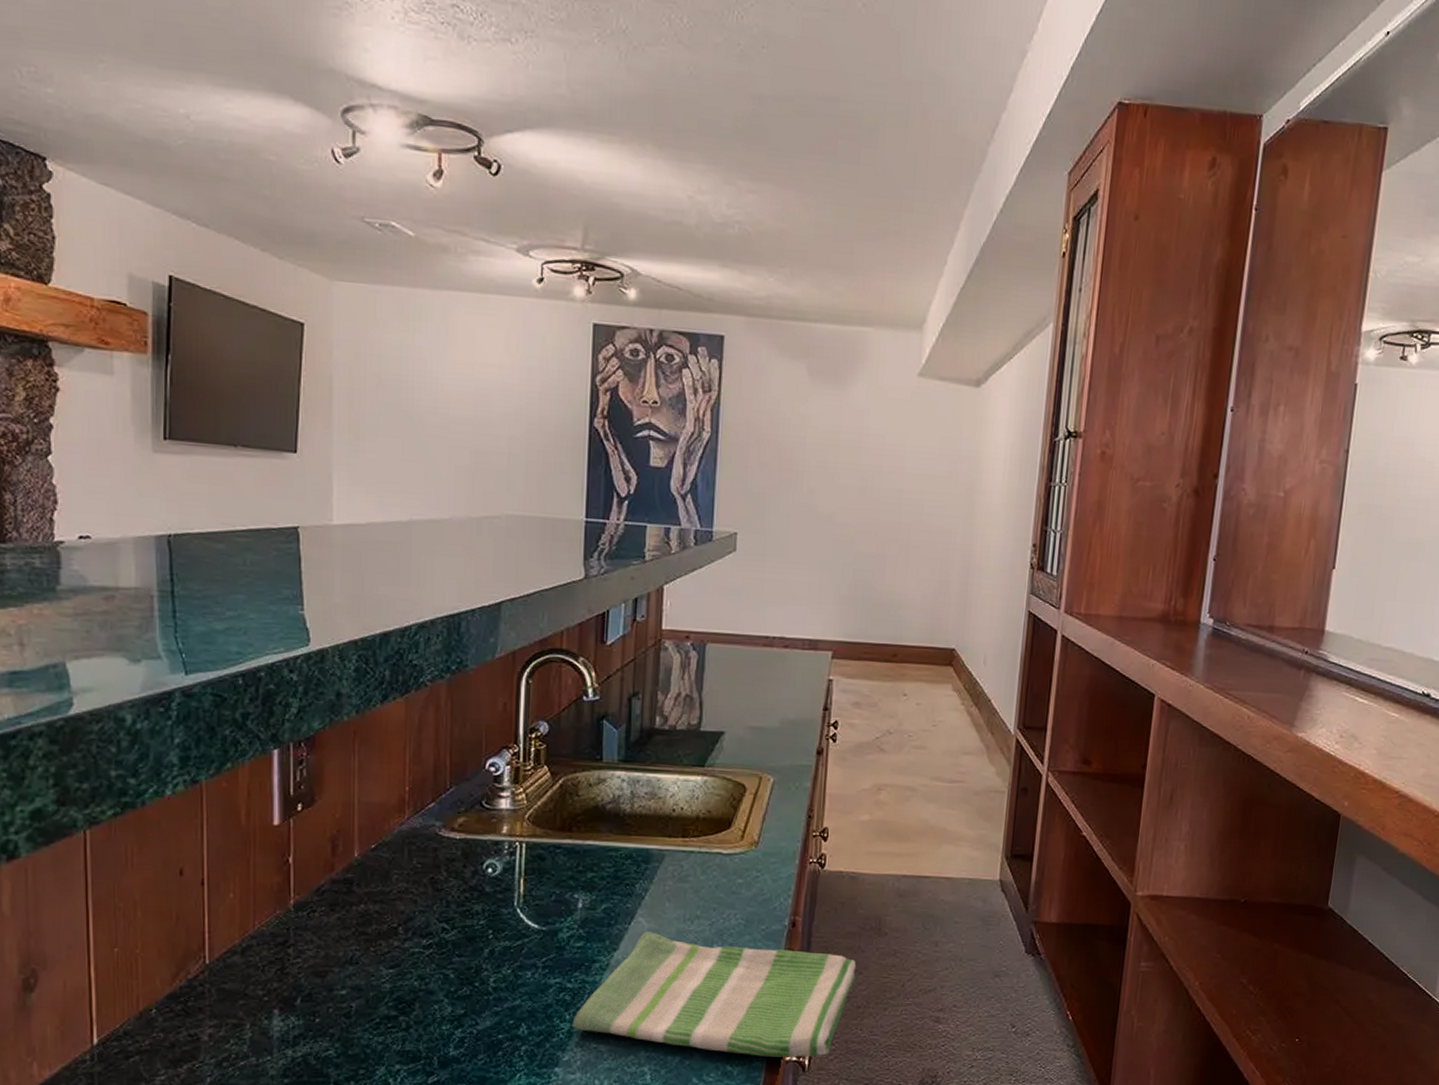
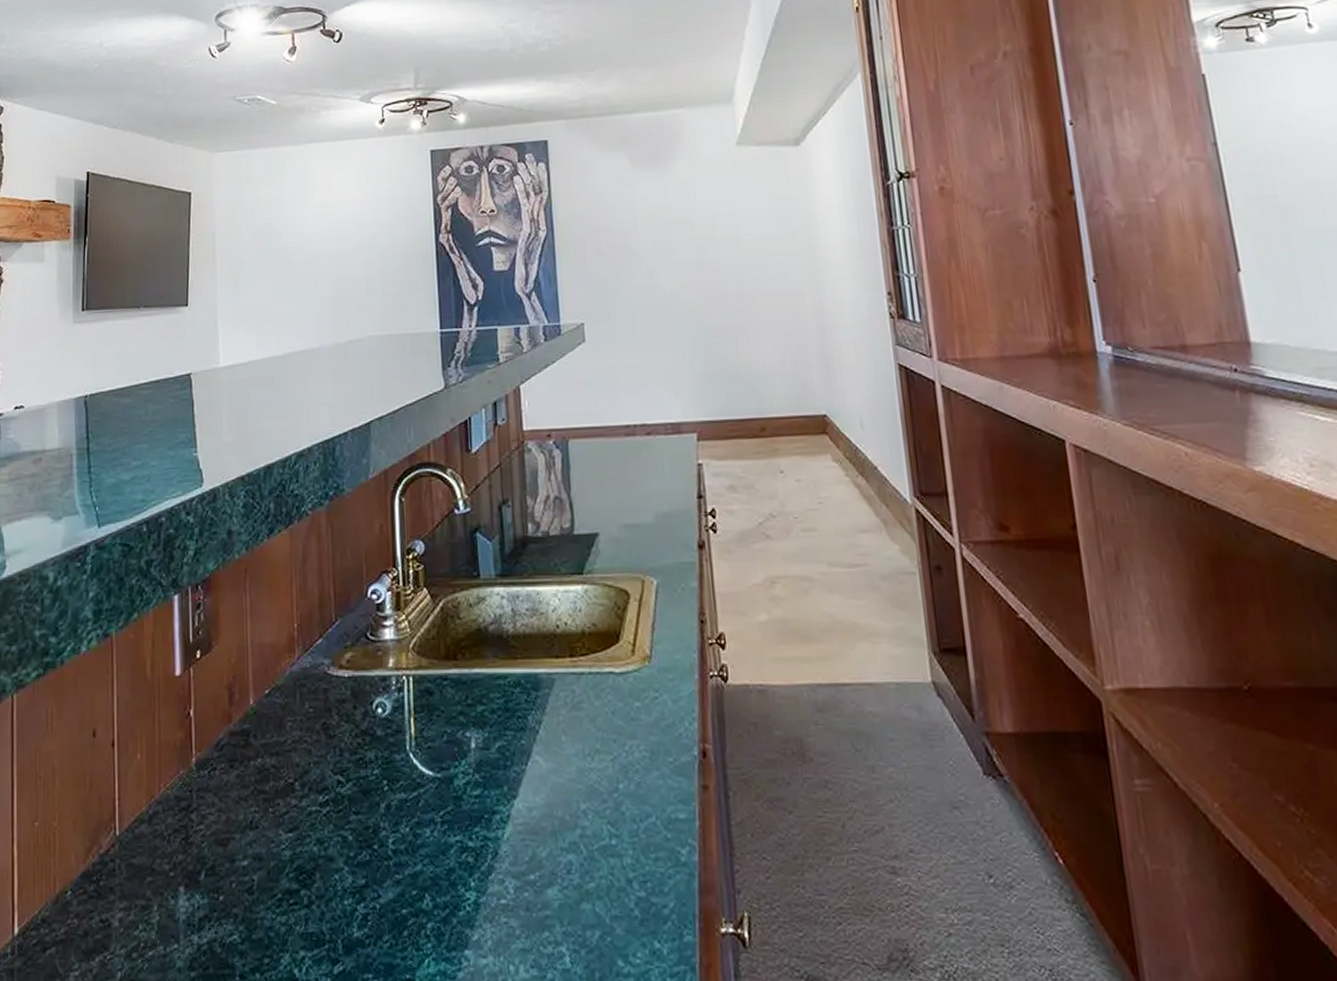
dish towel: present [572,931,857,1057] -> none [478,773,786,929]

